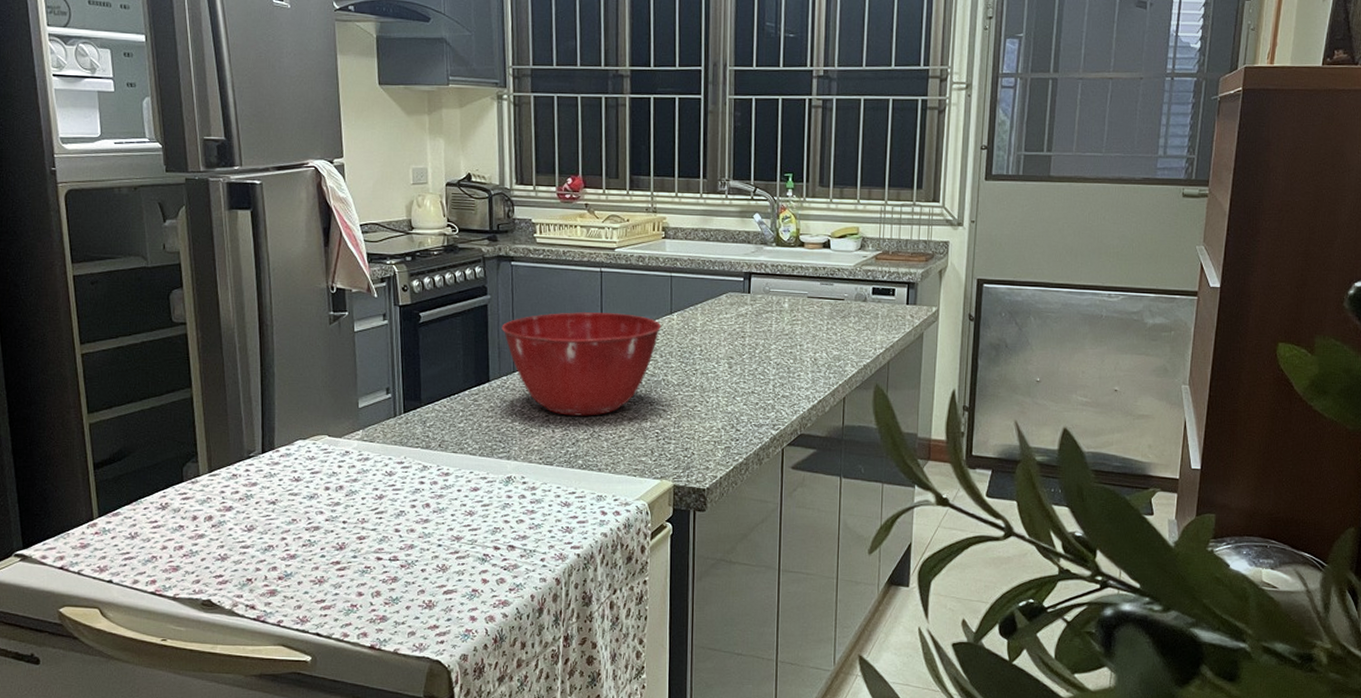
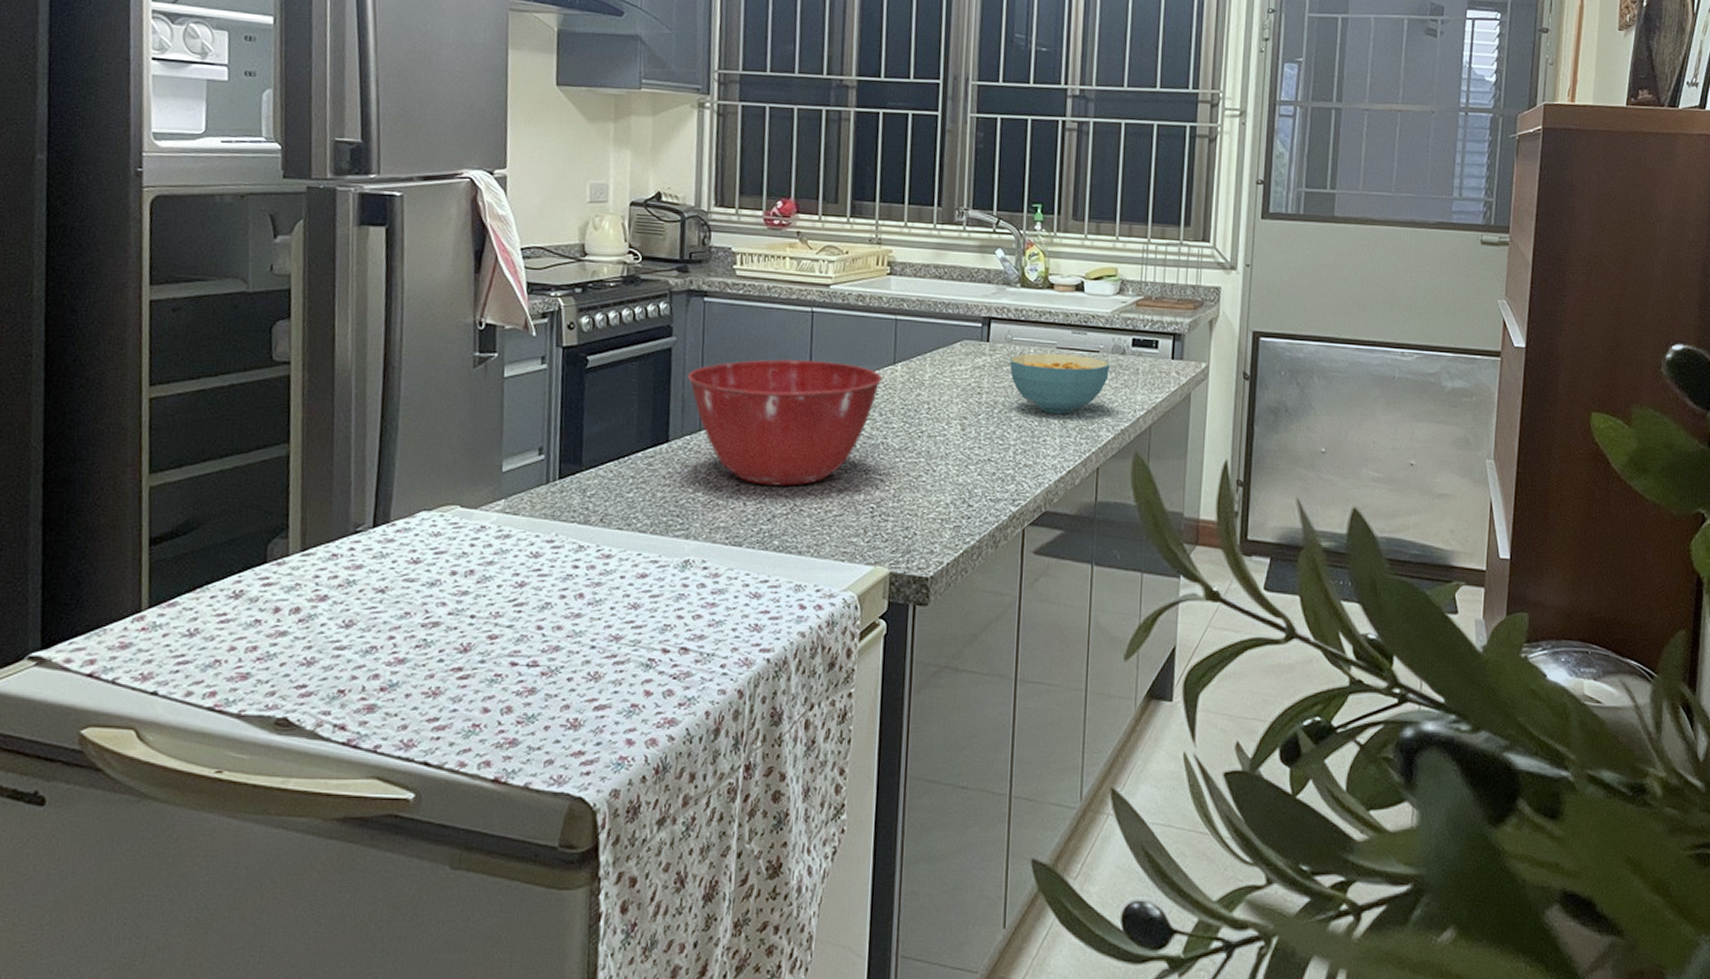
cereal bowl: none [768,302,854,353] -> present [1010,353,1111,414]

